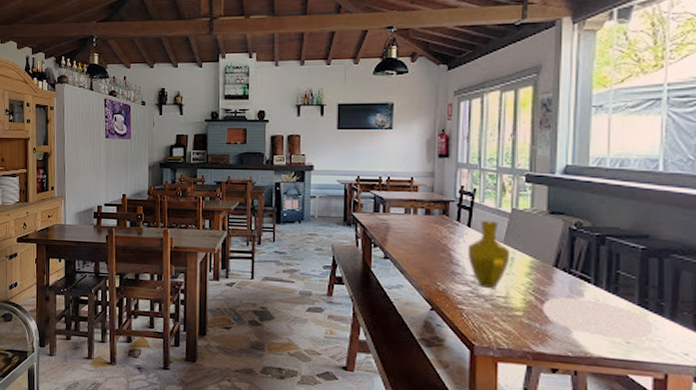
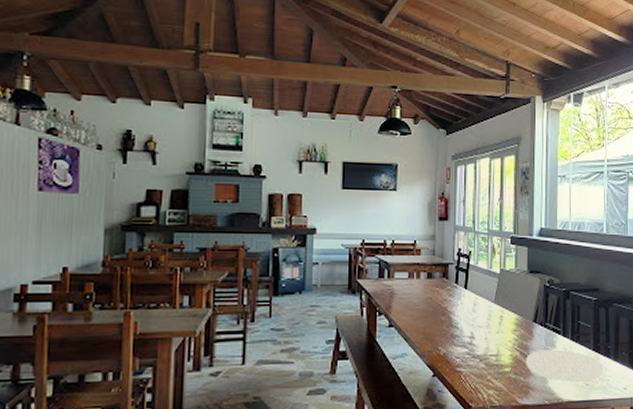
vase: present [468,221,511,288] -> none [465,282,500,348]

